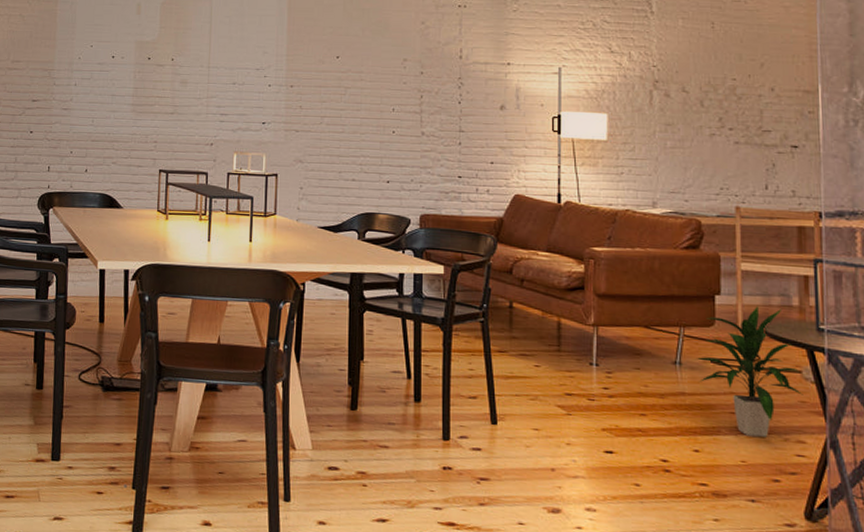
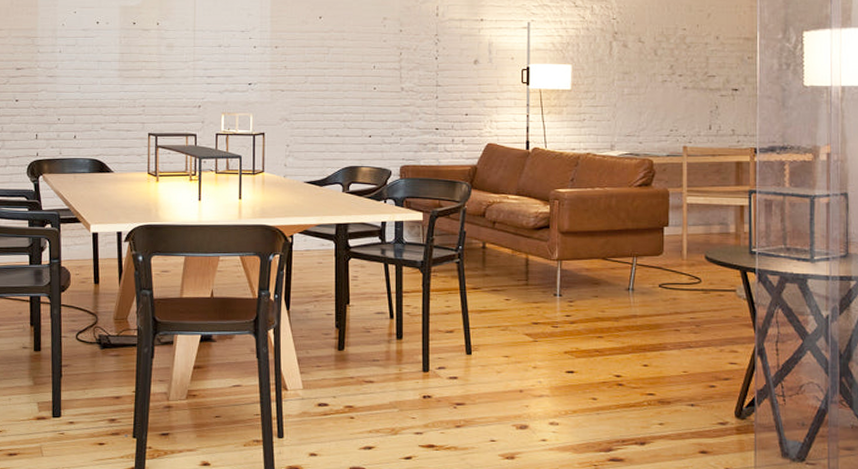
indoor plant: present [693,306,803,437] -> none [644,235,737,349]

